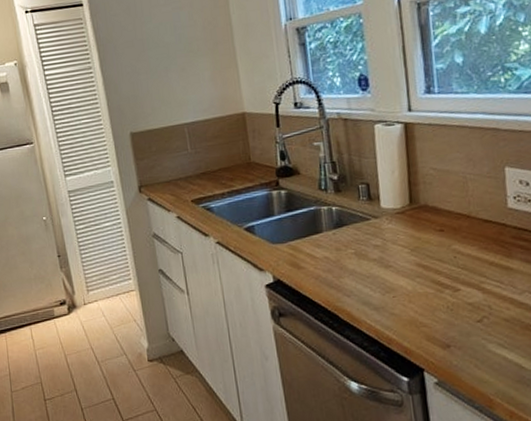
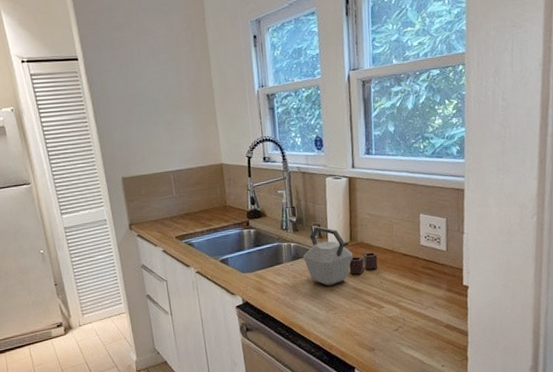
kettle: none [349,185,450,261] -> present [303,226,378,286]

